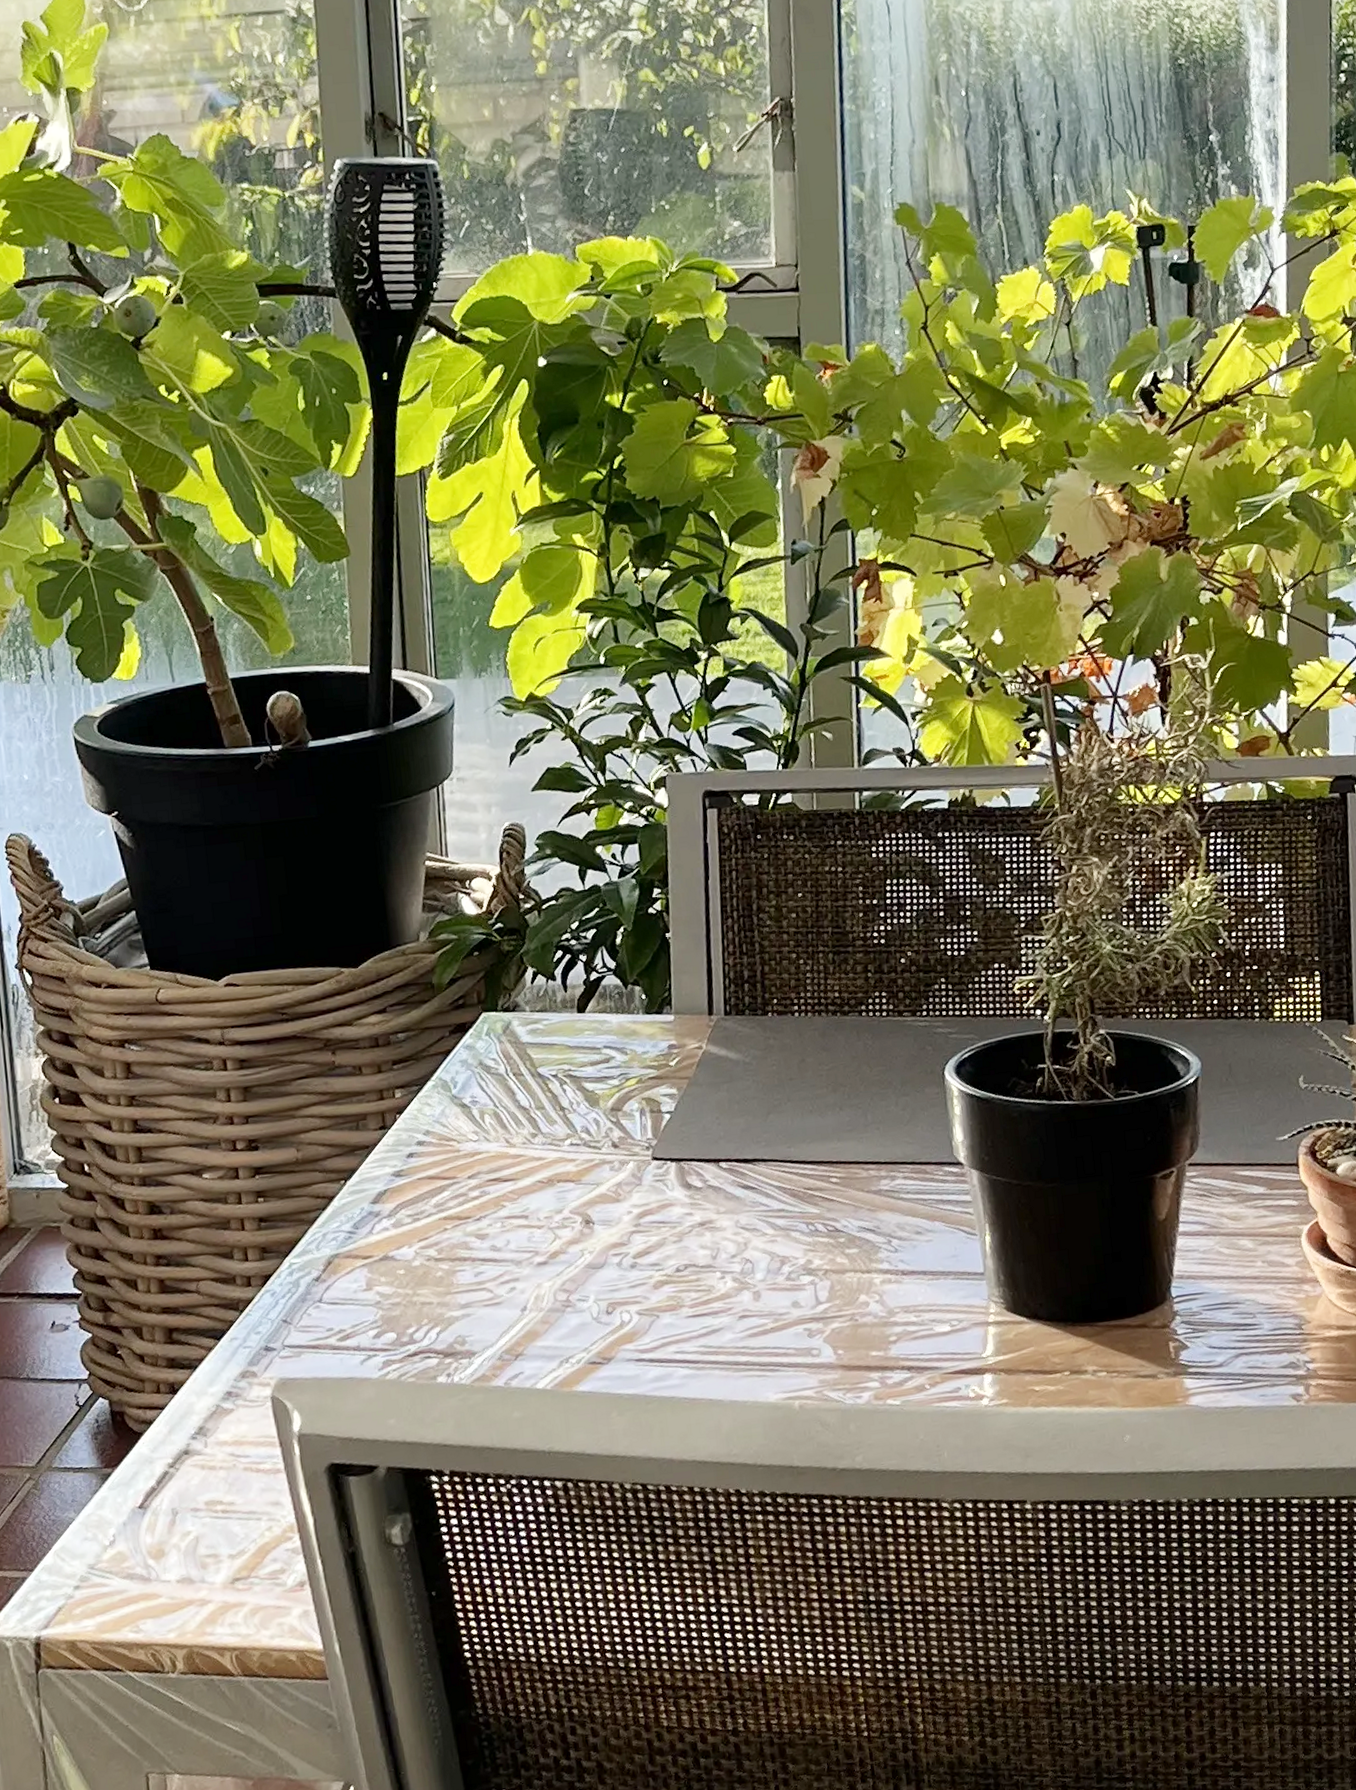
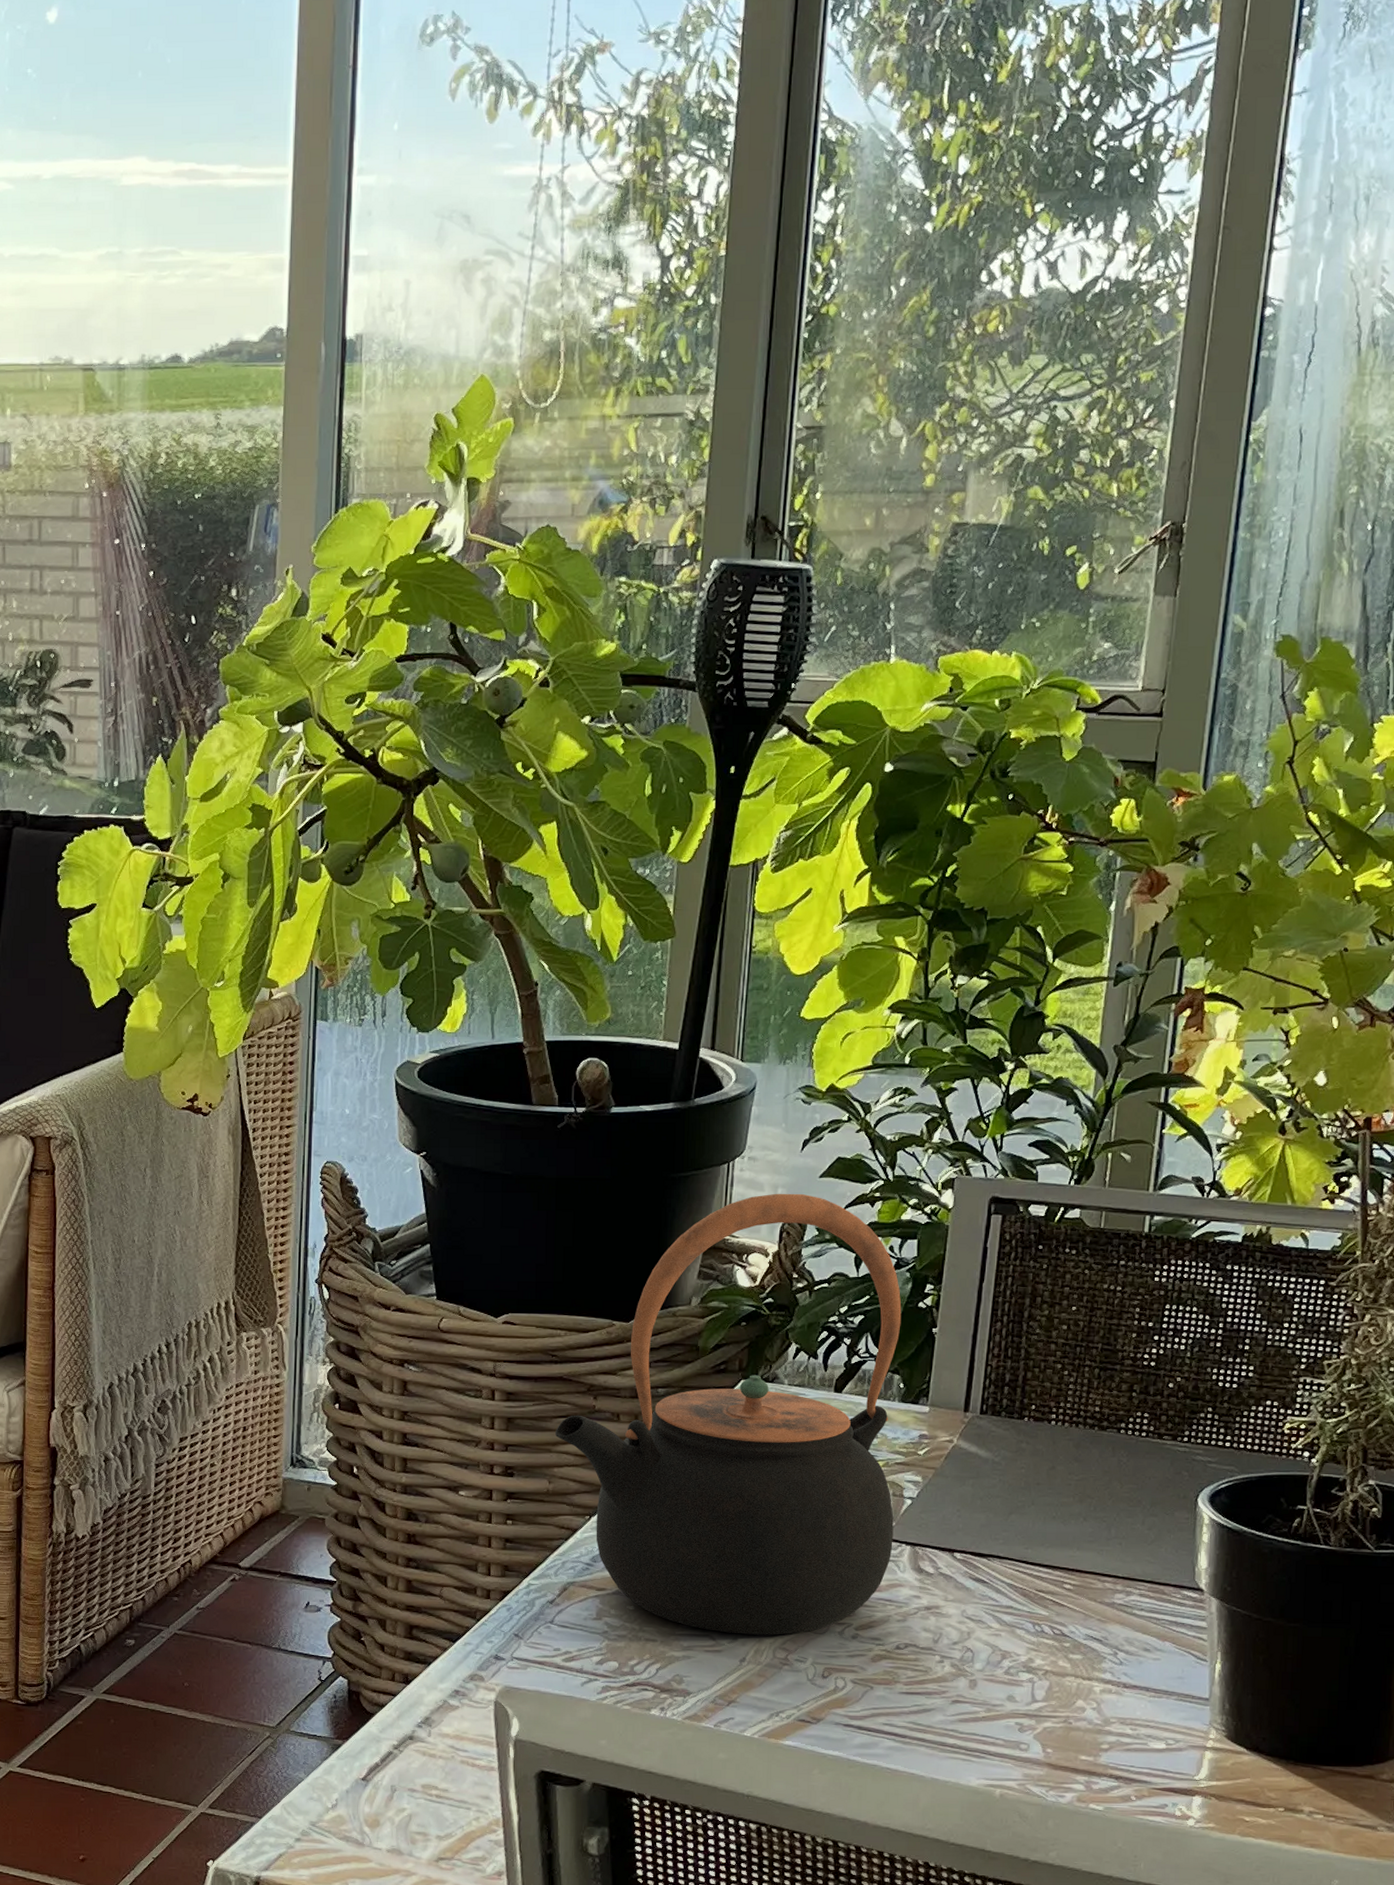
teapot: none [296,809,659,1283] -> present [555,1193,902,1635]

